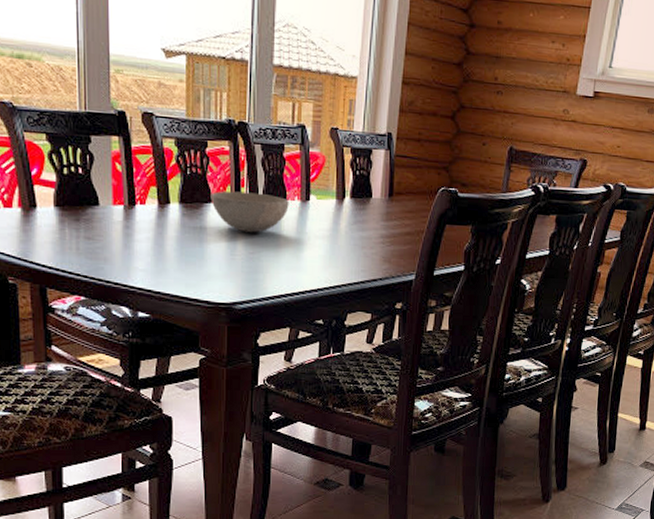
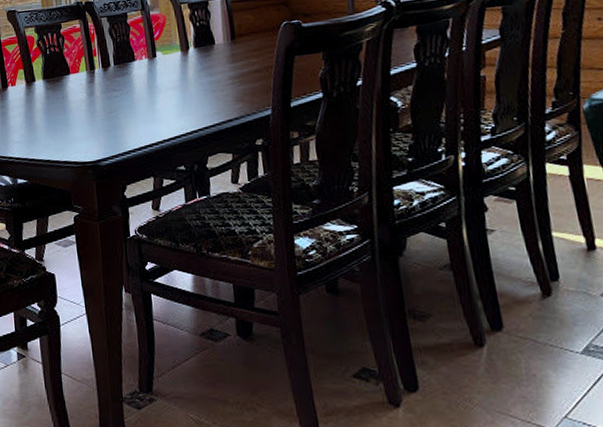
bowl: present [210,191,289,233] -> none [68,58,138,95]

